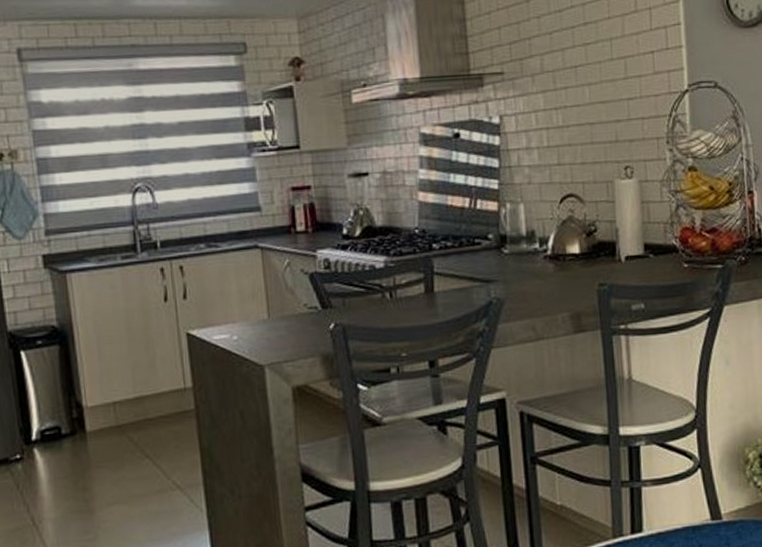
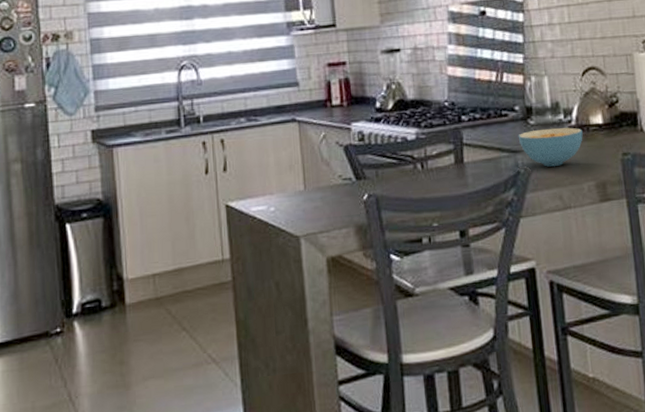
cereal bowl: none [491,257,559,297] -> present [518,127,583,167]

